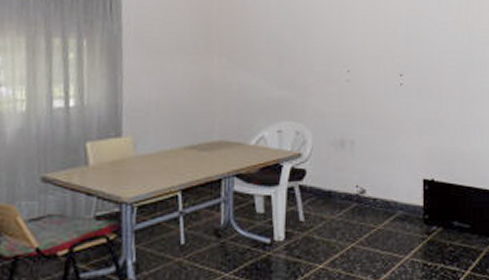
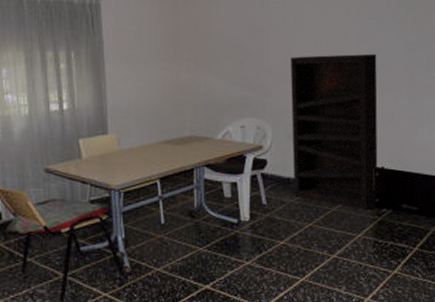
bookshelf: none [334,54,428,228] -> present [290,53,378,210]

